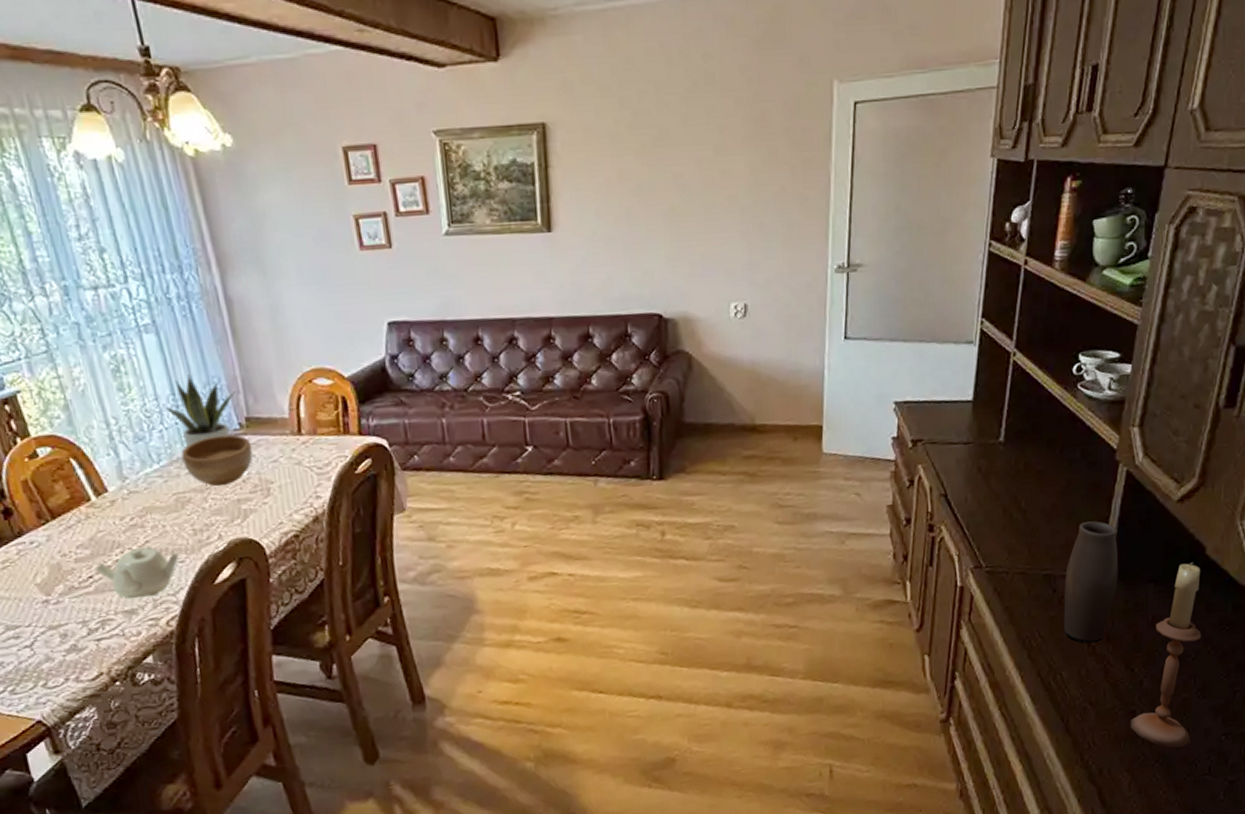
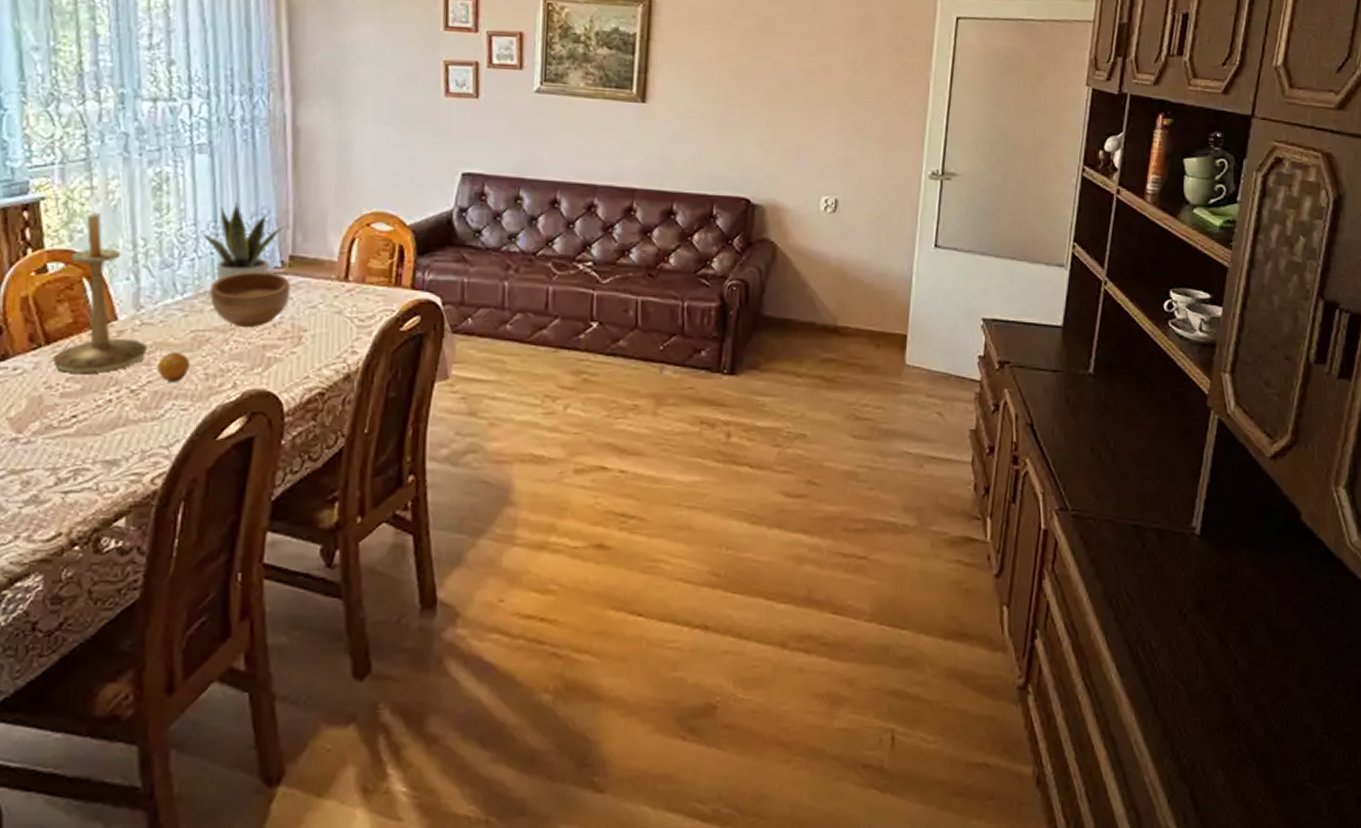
candlestick: none [54,383,140,542] -> present [53,195,149,374]
teapot: present [94,546,180,600] -> none [81,387,184,448]
fruit: none [150,513,179,540] -> present [157,352,191,382]
vase: present [1063,521,1119,644] -> none [1153,471,1211,610]
candlestick: present [1130,562,1202,748] -> none [1225,528,1299,745]

